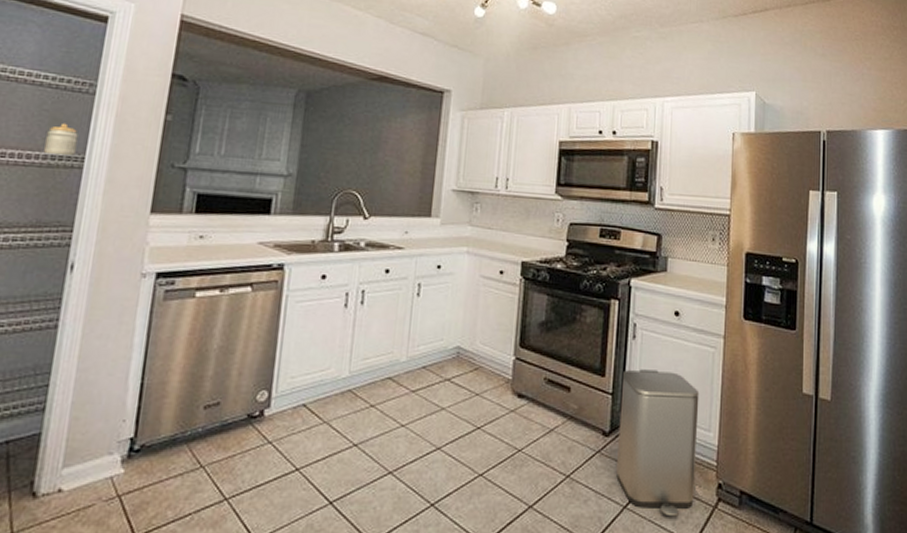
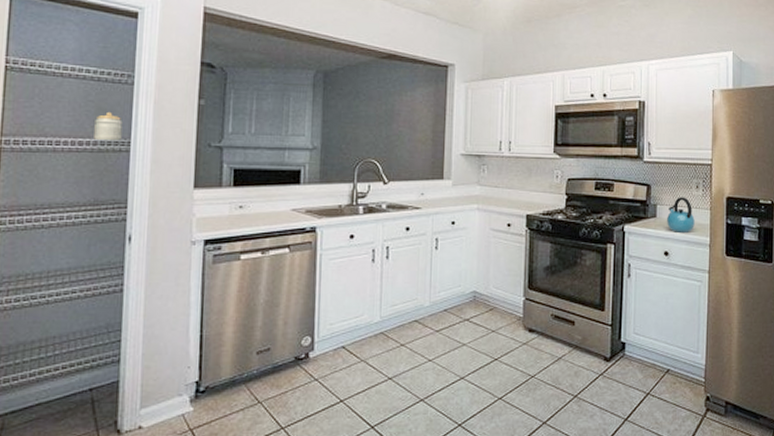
pedal bin: present [616,369,700,517] -> none [618,303,688,426]
kettle: none [679,250,710,291] -> present [667,197,695,232]

